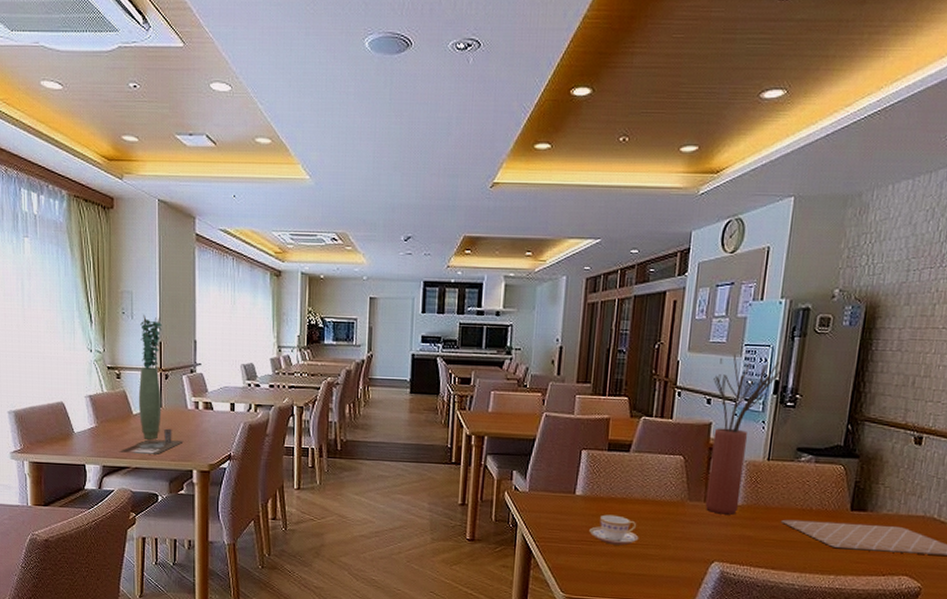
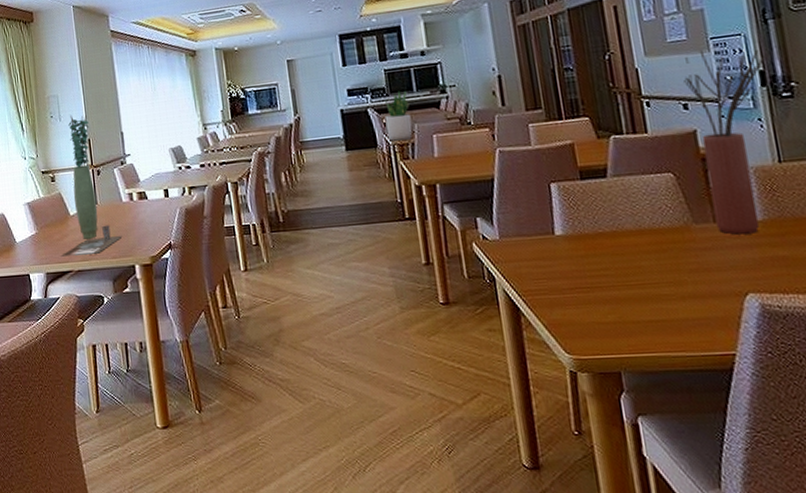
planter: none [450,345,477,392] -> present [384,91,413,142]
teacup: present [589,514,639,546] -> none [582,252,645,289]

